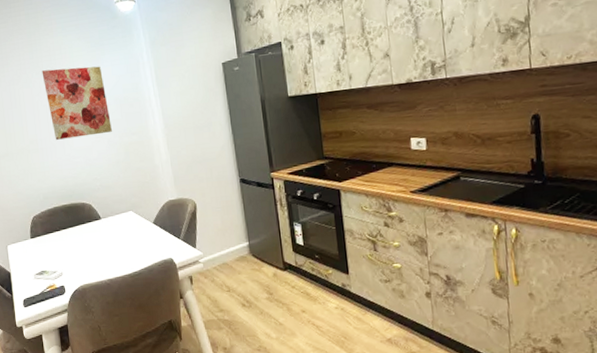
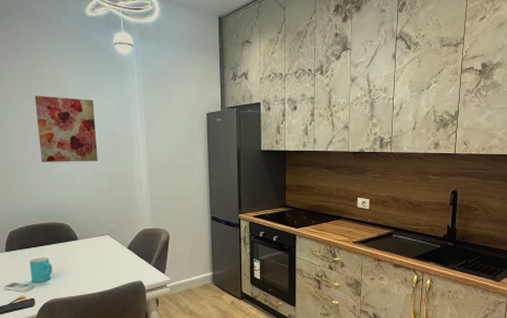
cup: none [55,241,80,269] -> present [29,257,53,283]

